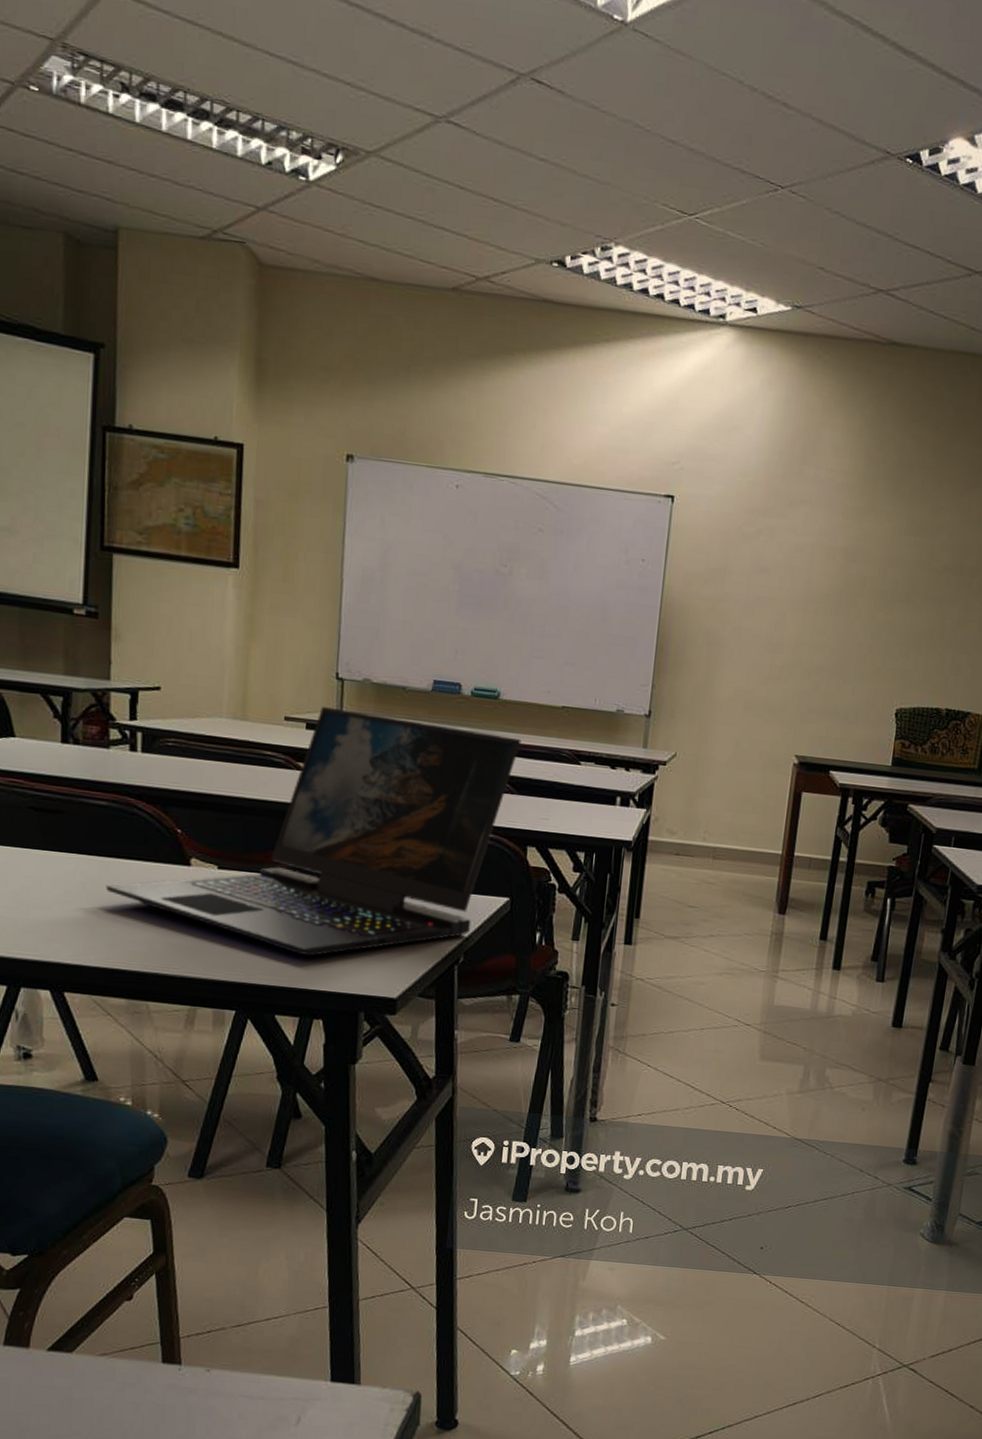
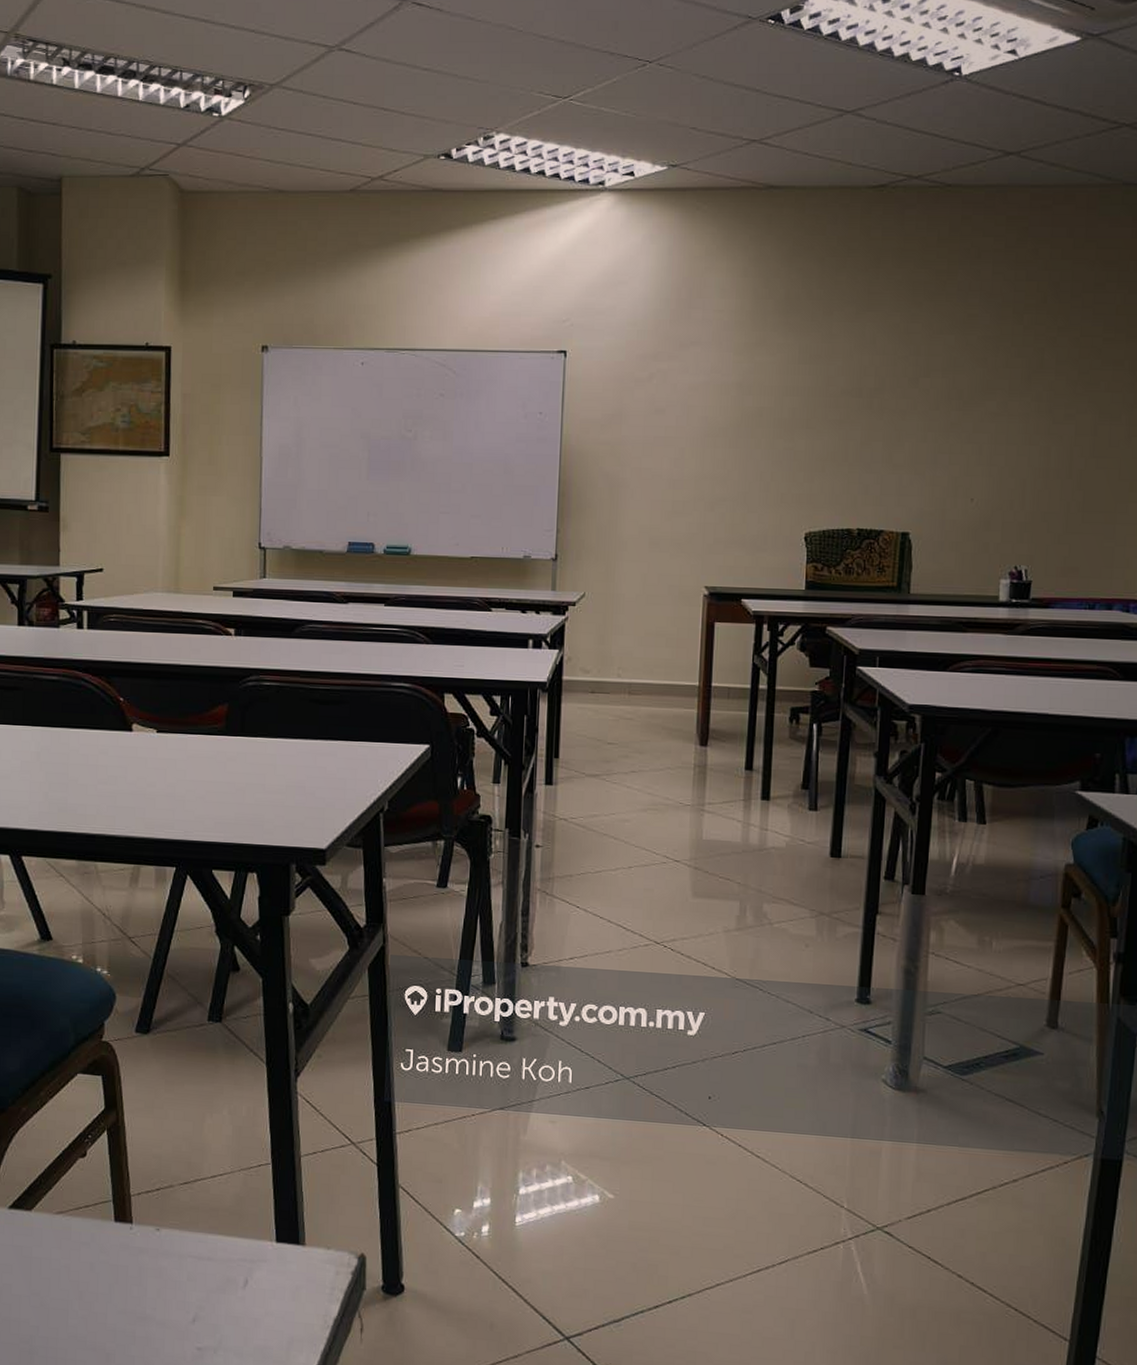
laptop: present [105,706,522,957] -> none [57,574,434,812]

